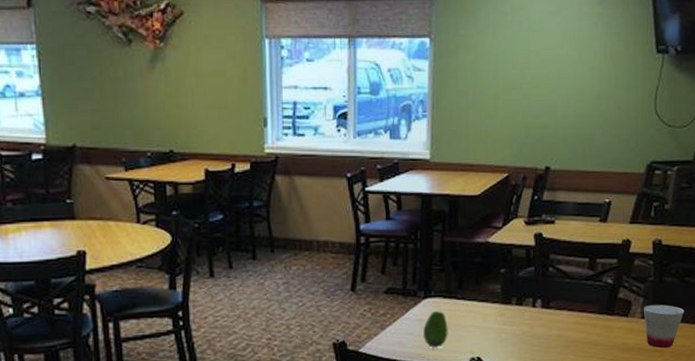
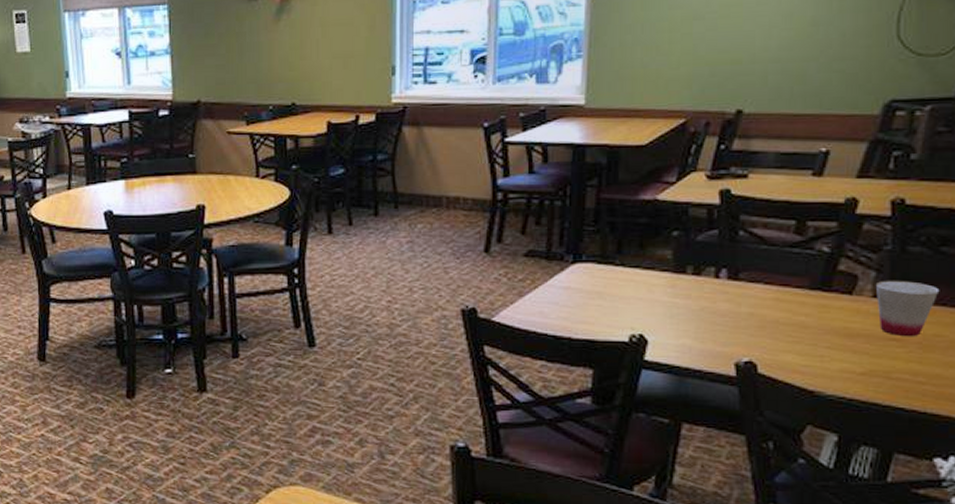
fruit: present [423,310,448,348] -> none [571,277,602,321]

